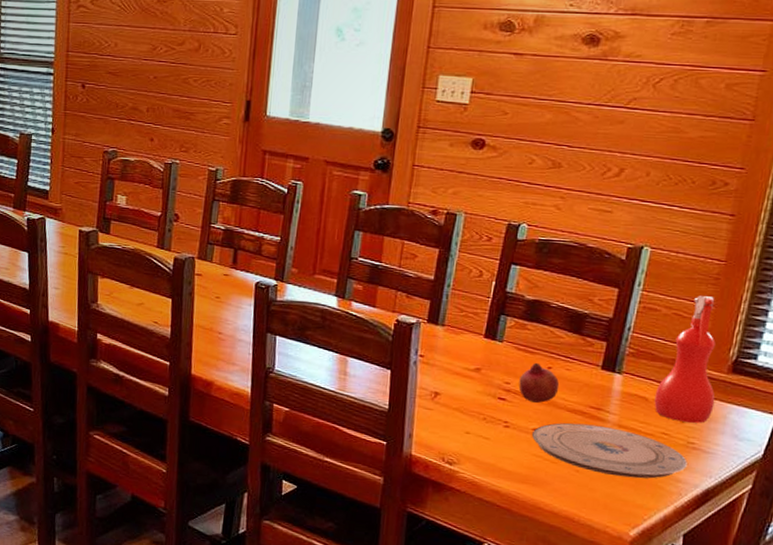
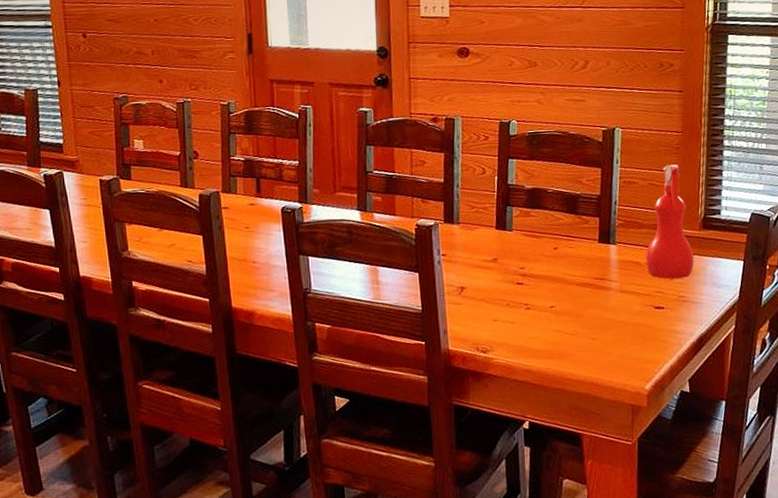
fruit: present [518,362,560,403] -> none [532,245,567,282]
plate: present [532,423,687,479] -> none [551,294,681,338]

